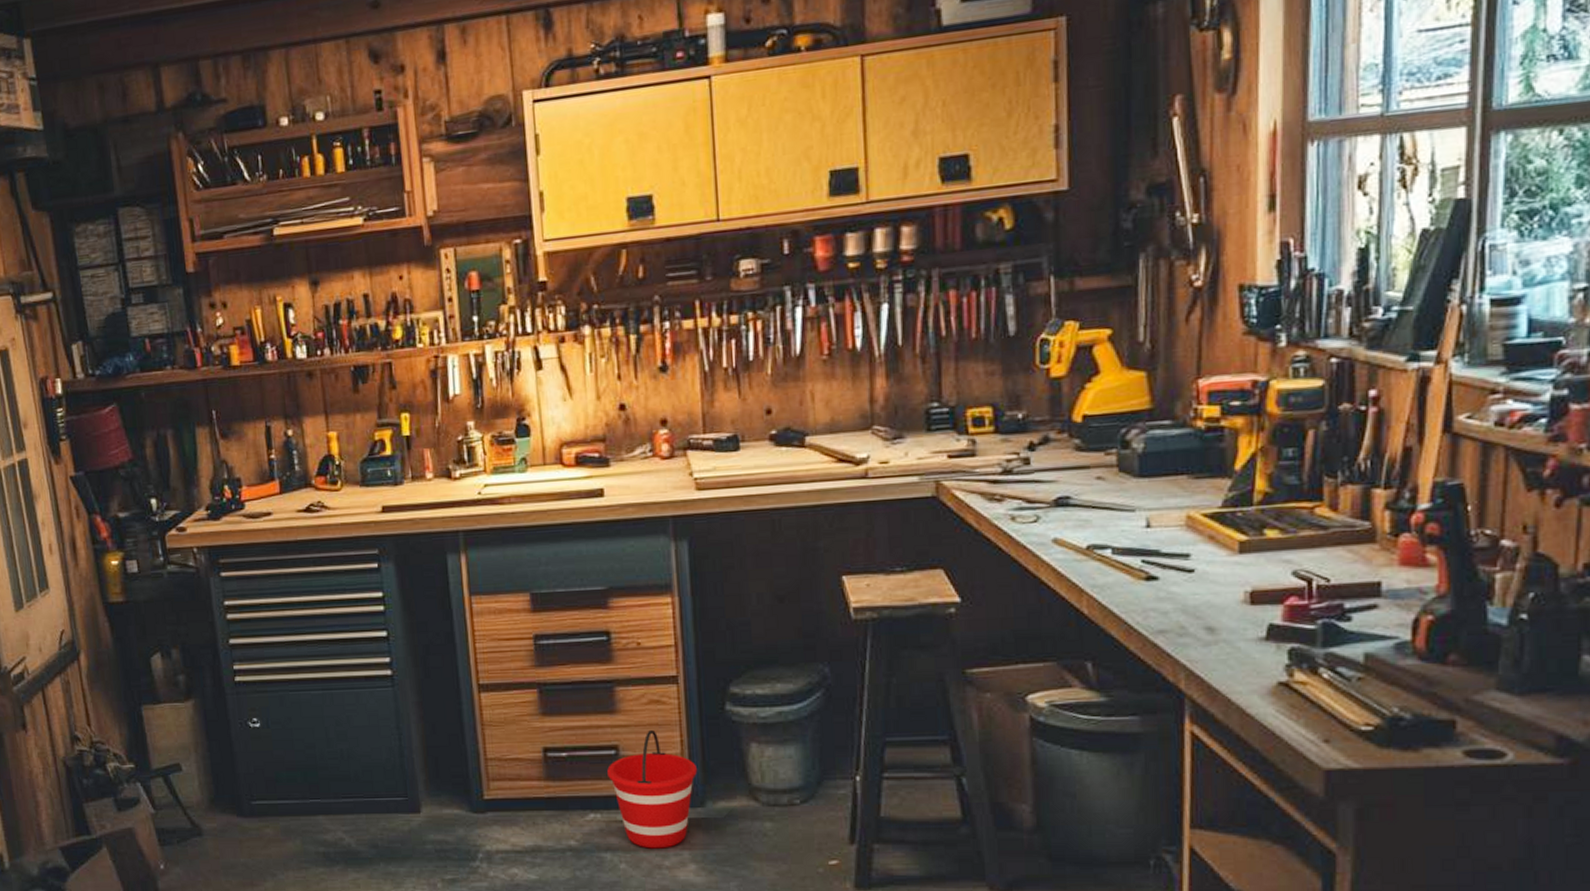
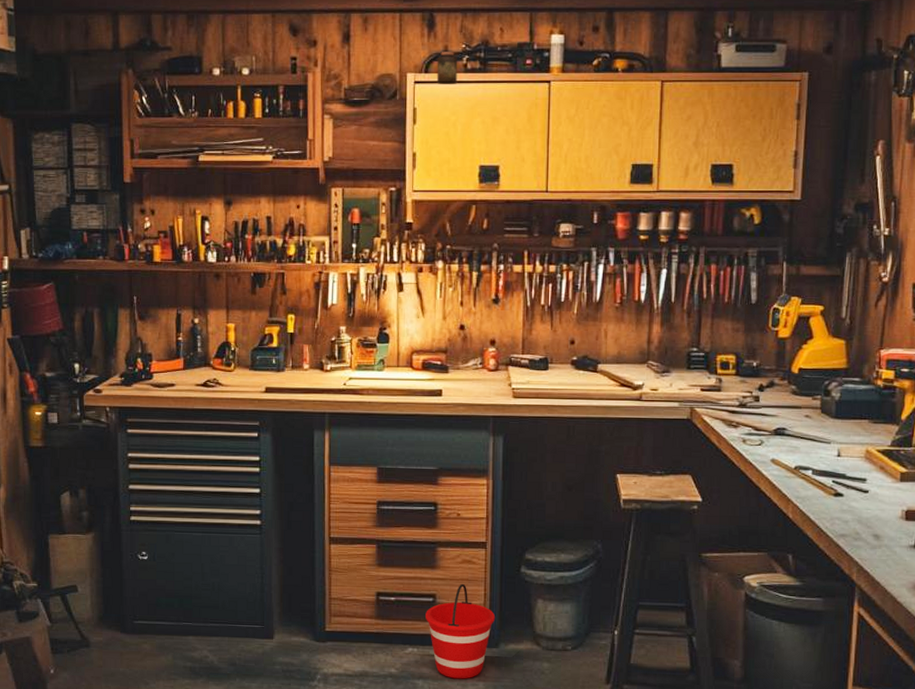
jar: none [559,55,589,100] -> present [436,52,458,84]

